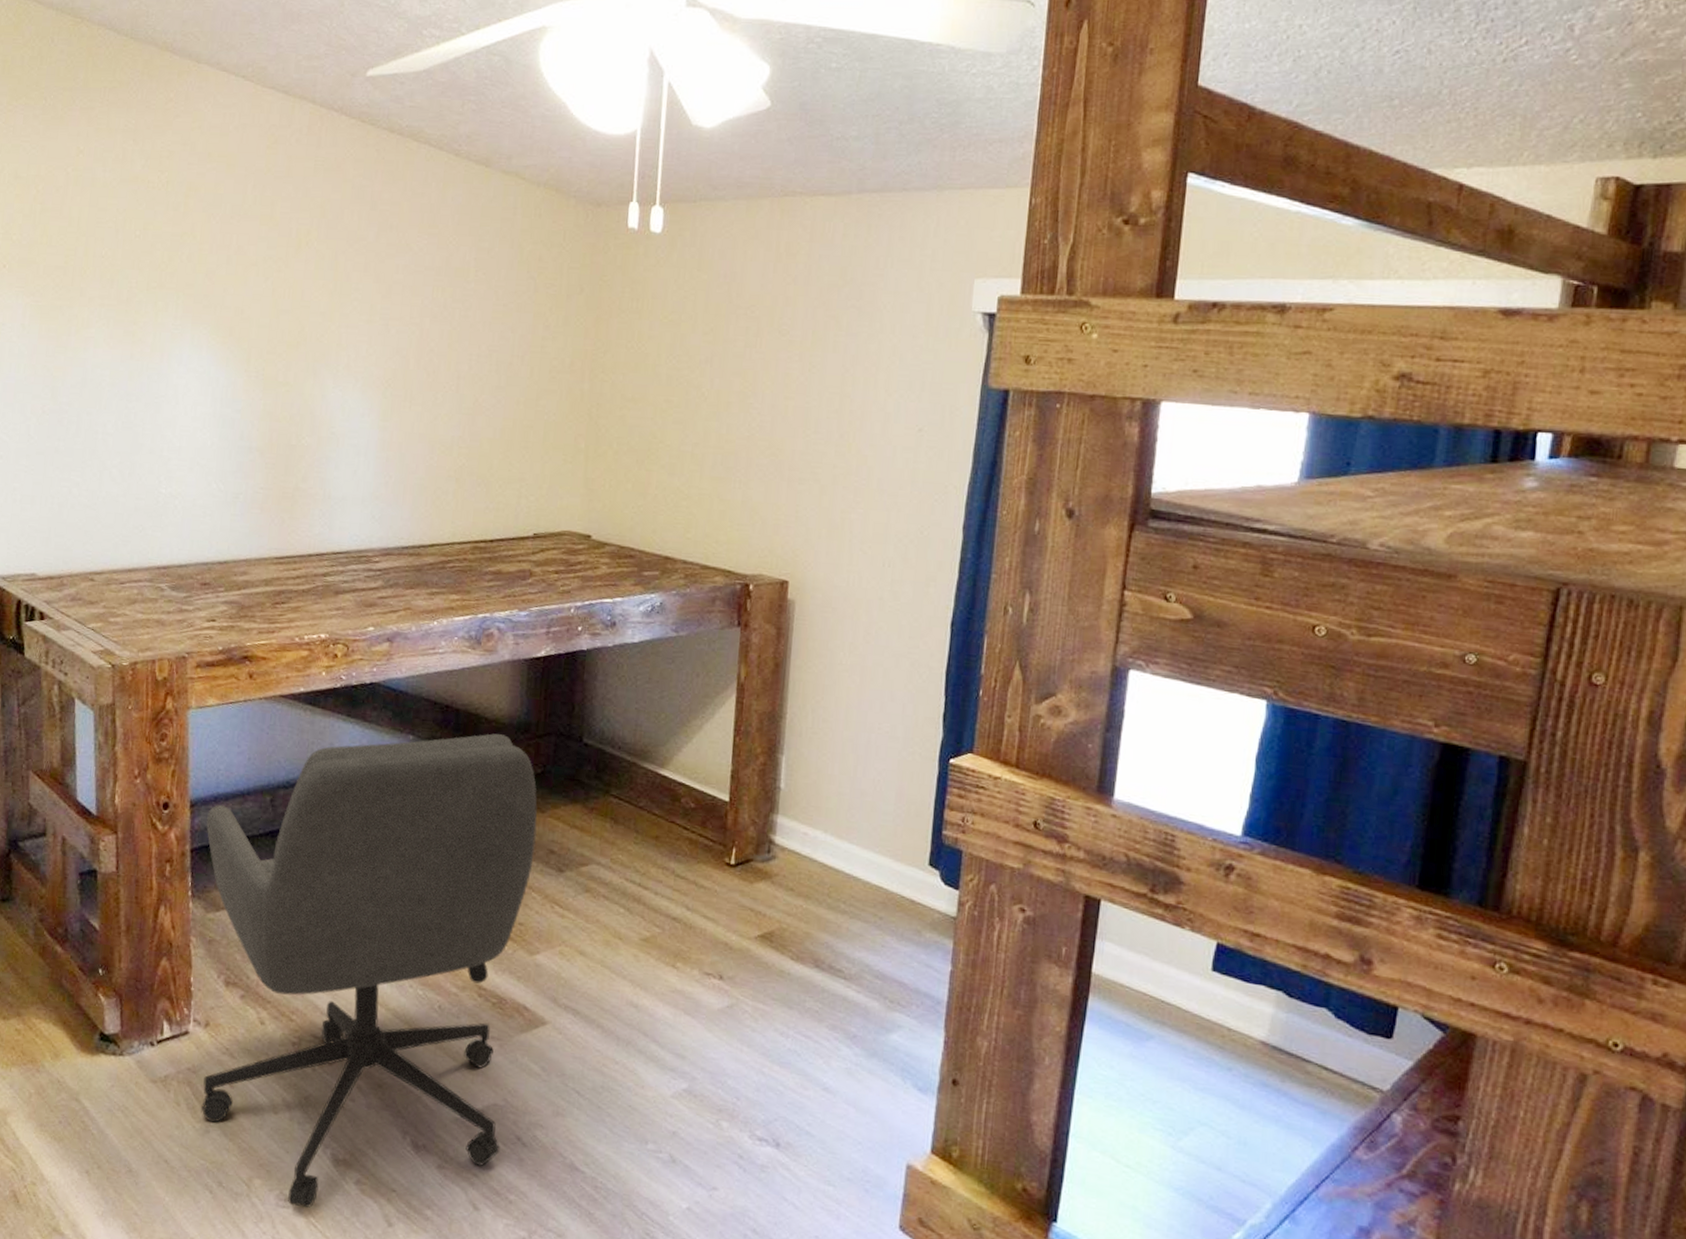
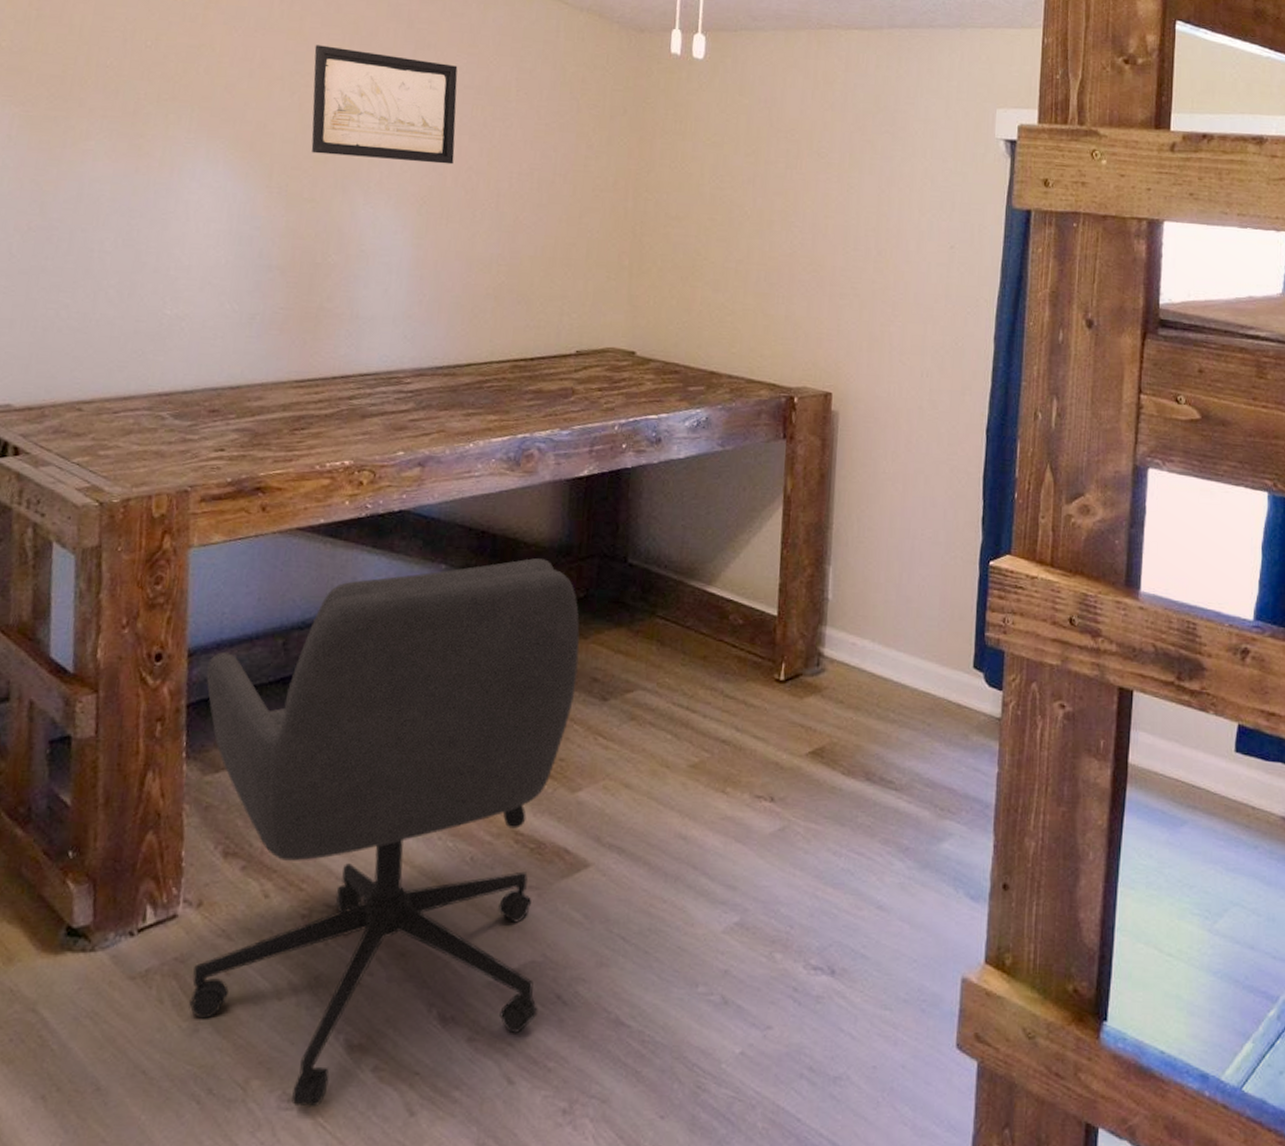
wall art: none [284,230,419,347] -> present [311,45,458,165]

